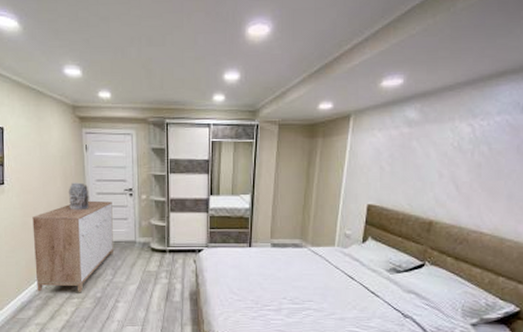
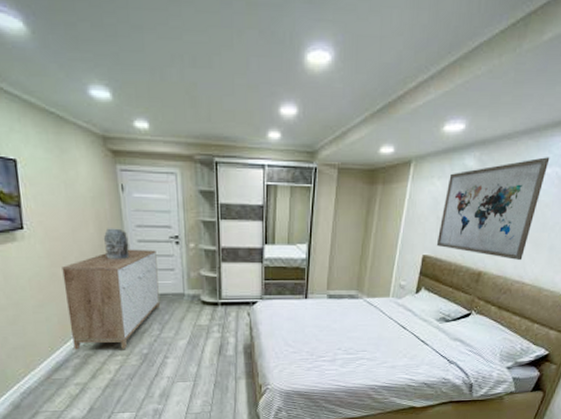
wall art: none [381,106,498,210] -> present [436,157,550,261]

